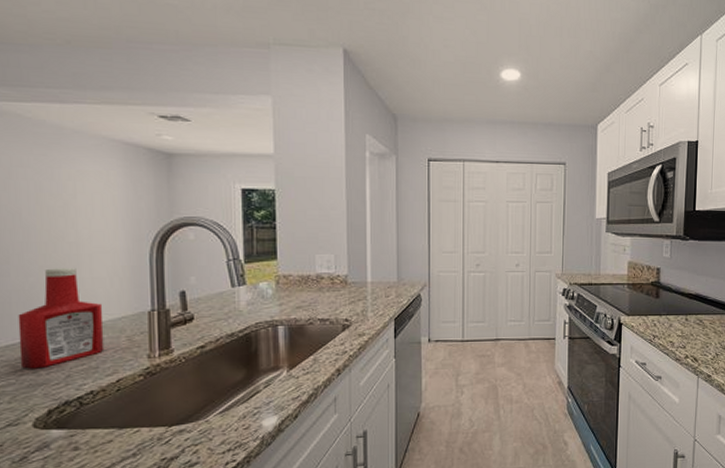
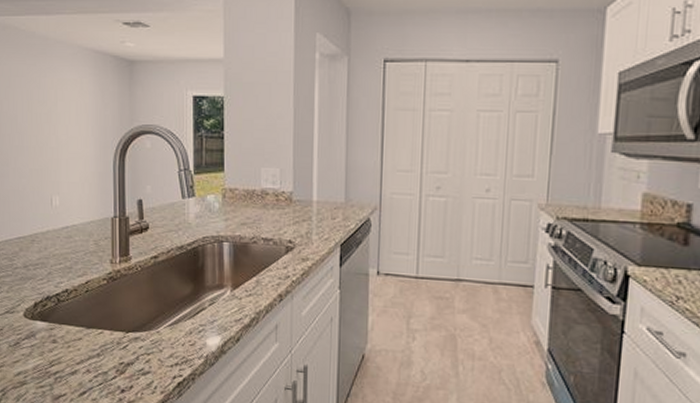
ketchup bottle: present [18,268,104,369] -> none [14,171,77,264]

